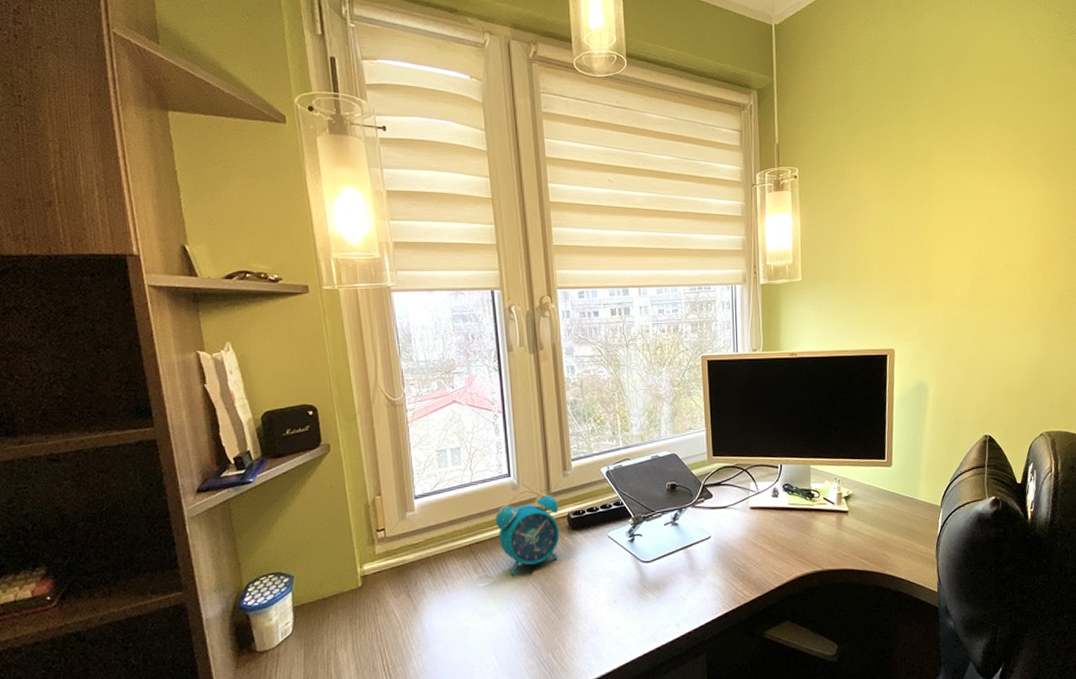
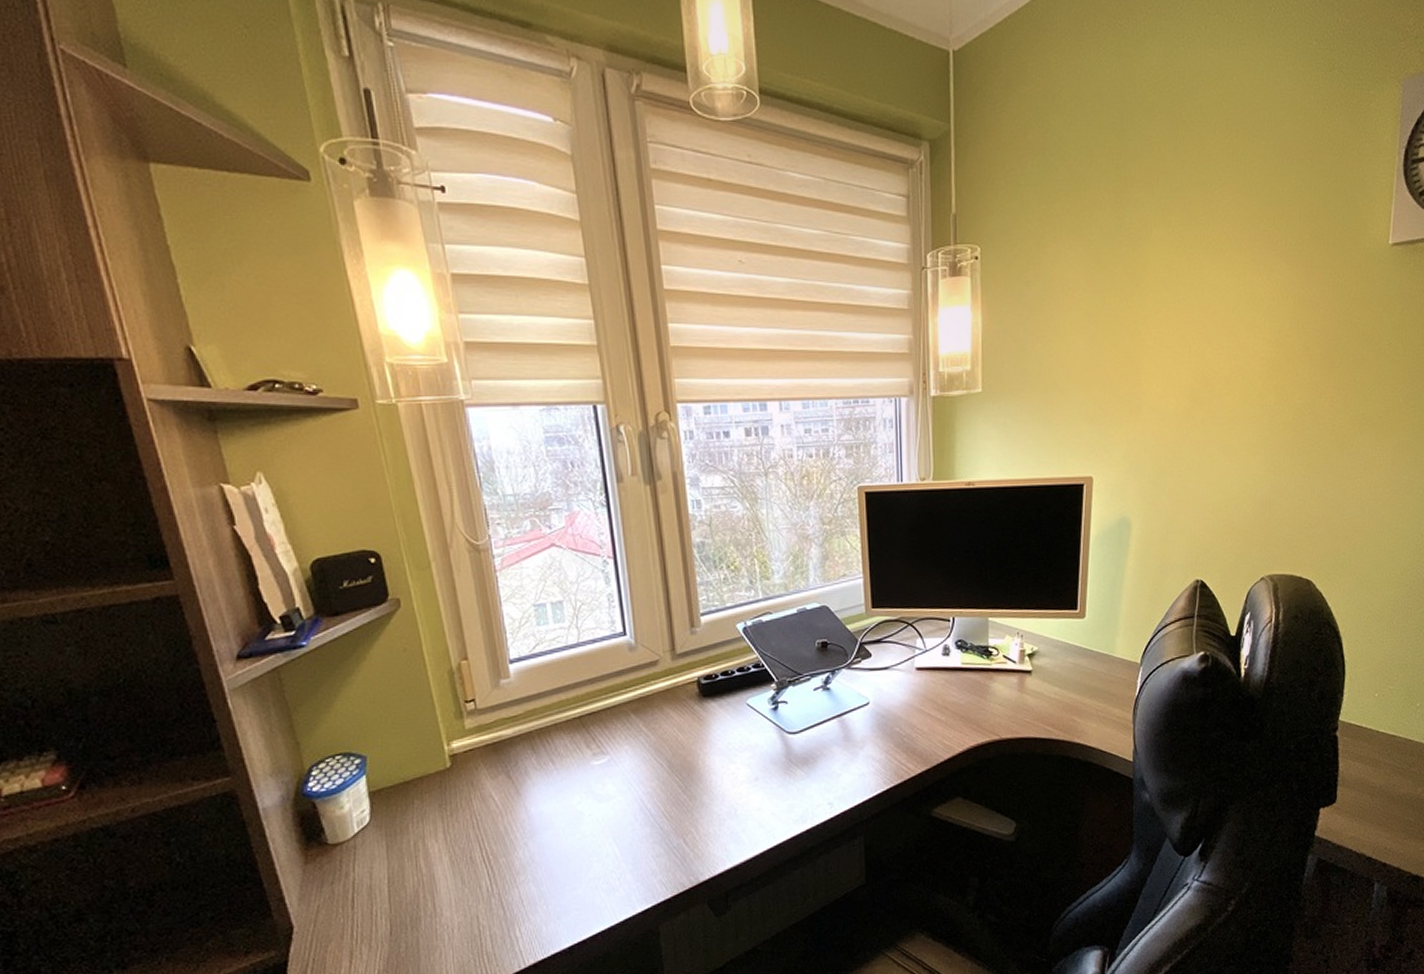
alarm clock: present [496,489,560,576] -> none [610,650,689,752]

